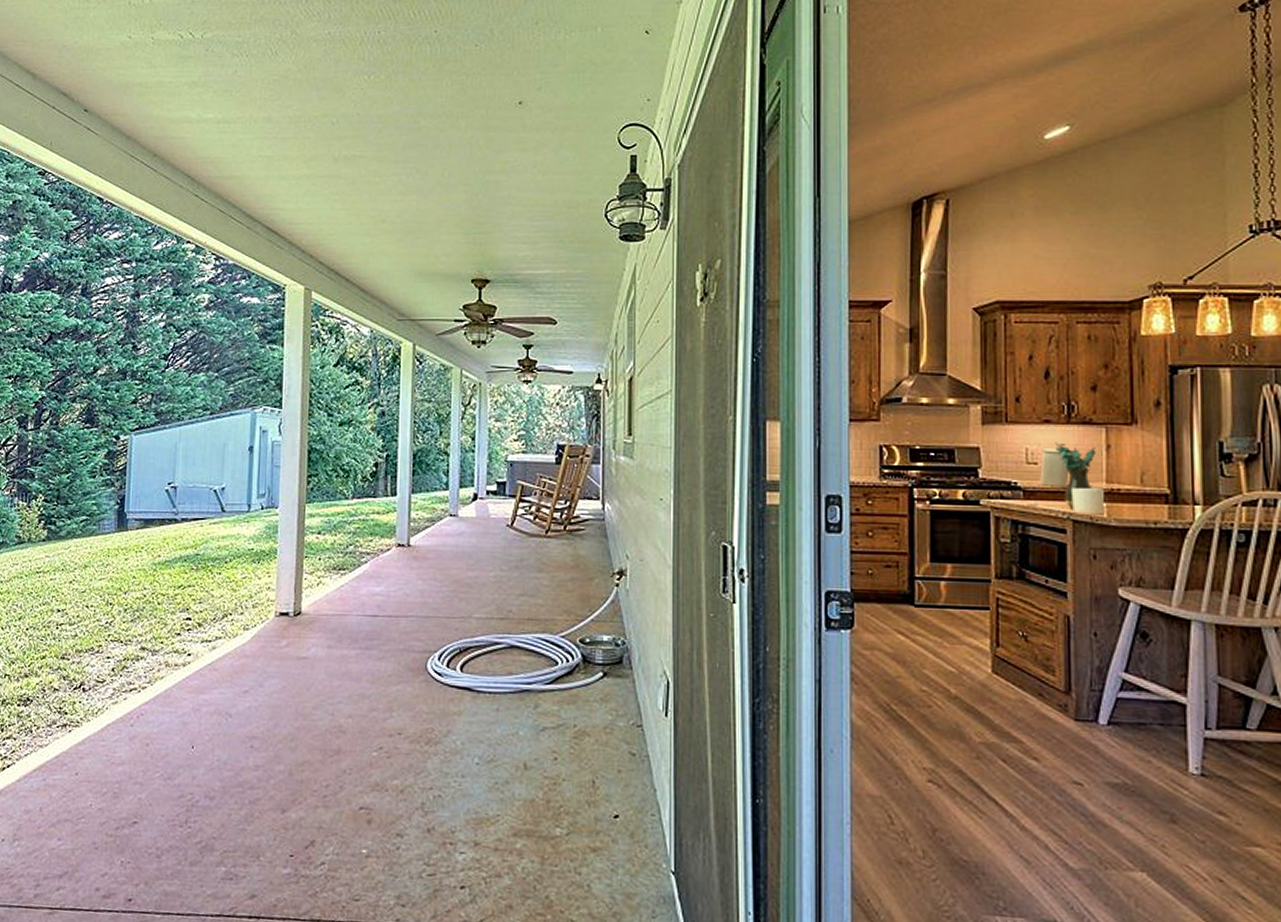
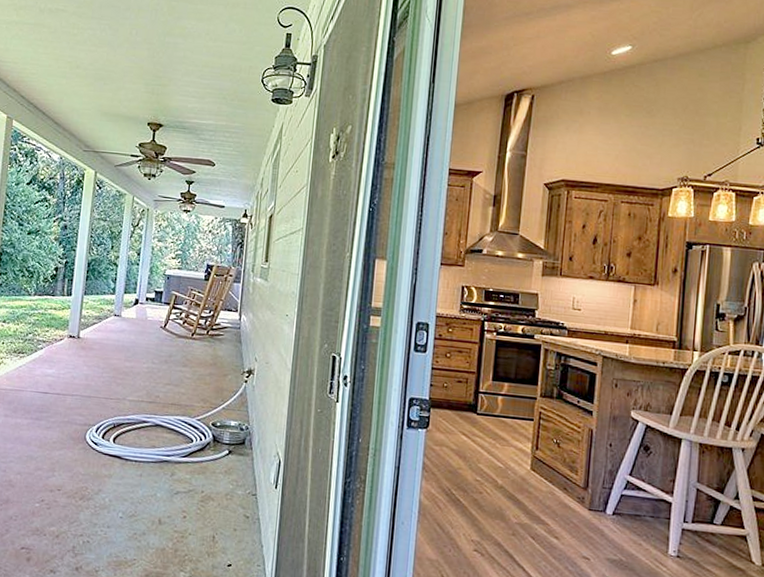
canister: present [1040,448,1070,488] -> none [581,298,604,330]
vase: present [1055,442,1096,511] -> none [595,294,625,349]
mug: present [1072,488,1104,515] -> none [603,331,628,354]

